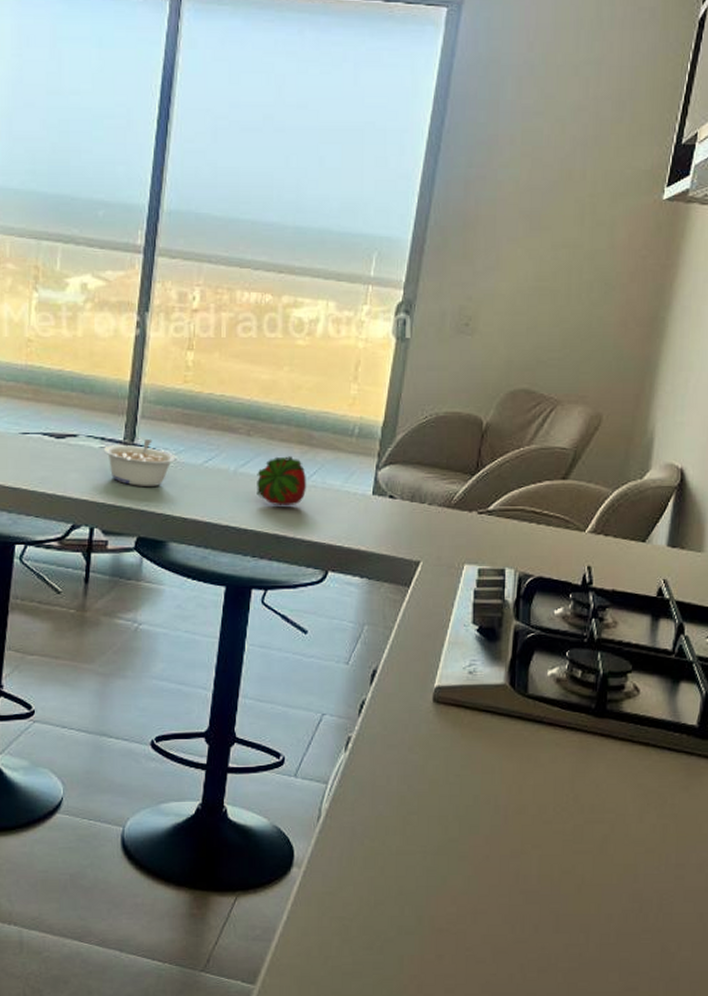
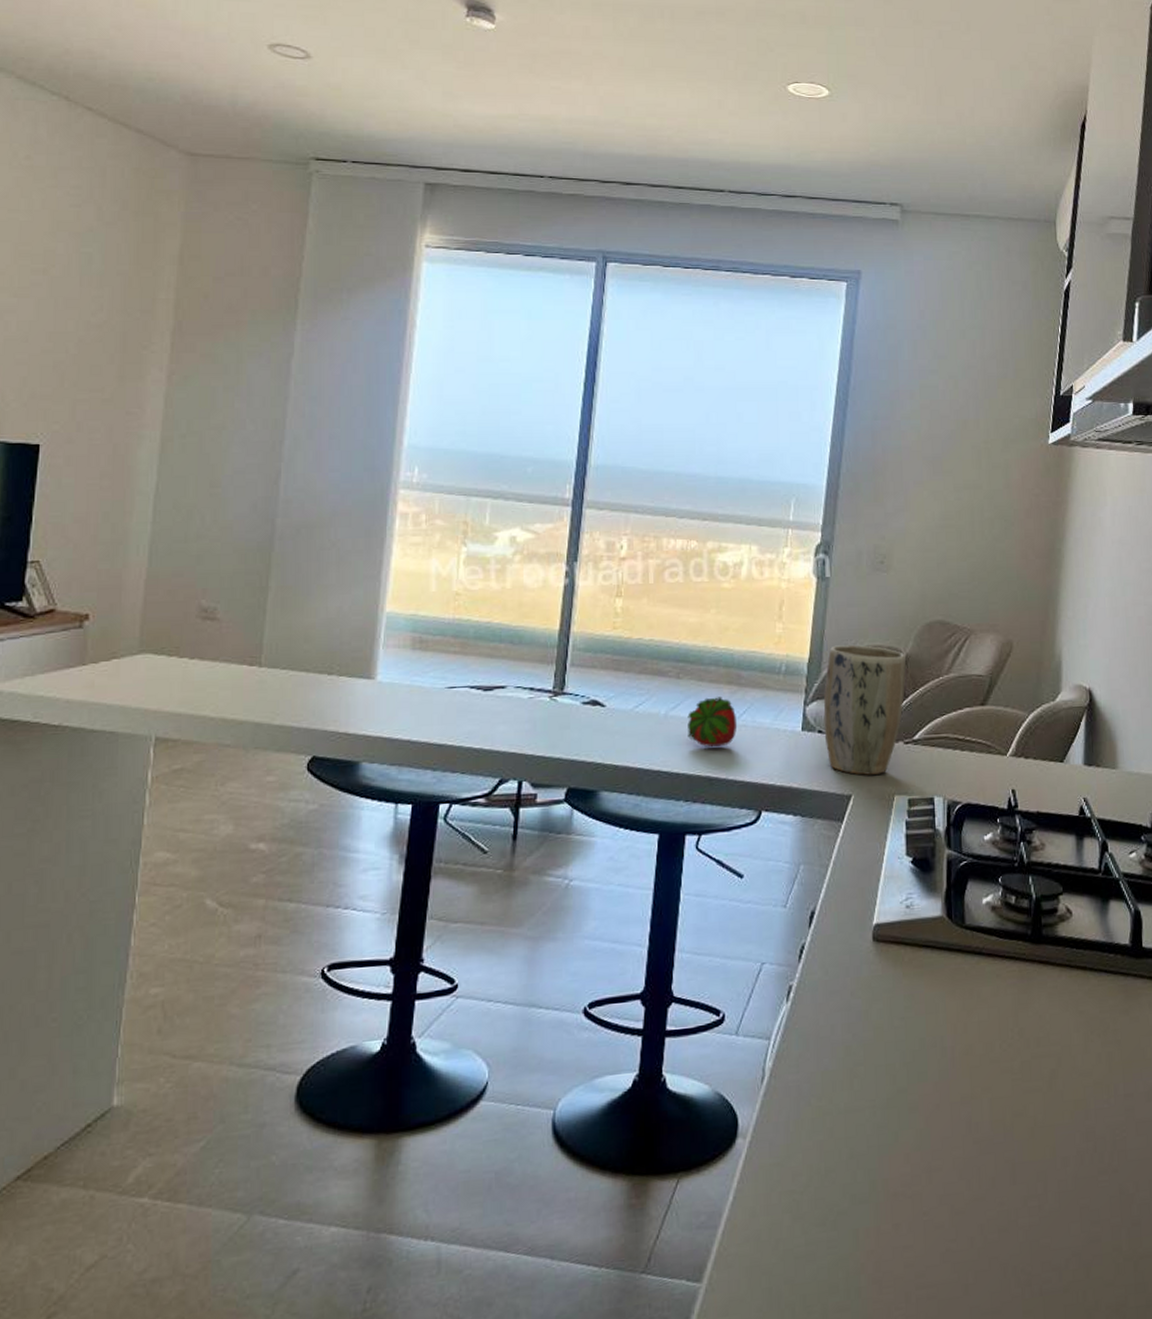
legume: present [103,438,176,486] -> none [532,686,606,736]
plant pot: none [395,410,485,543] -> present [823,645,906,775]

